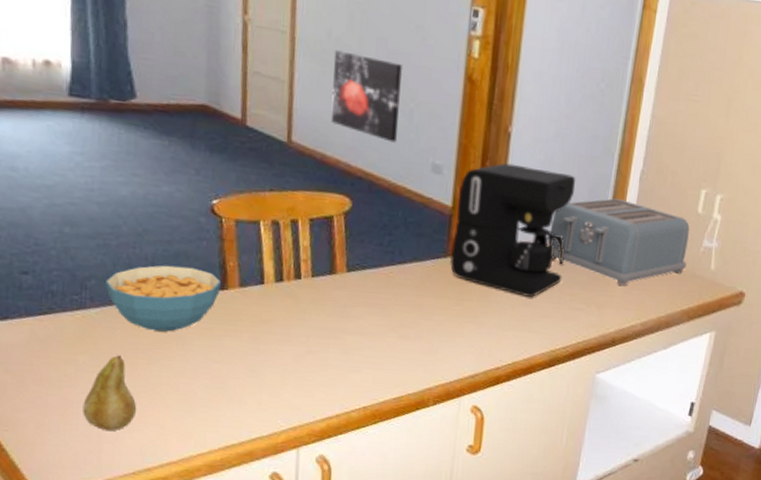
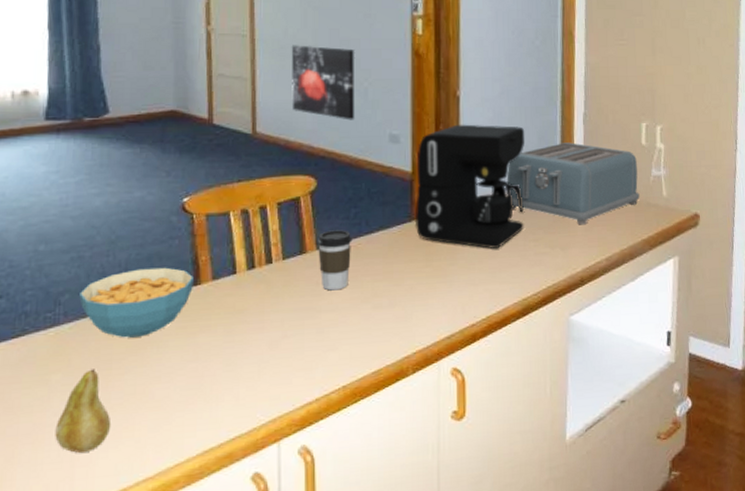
coffee cup: none [347,254,385,315] -> present [317,230,353,291]

